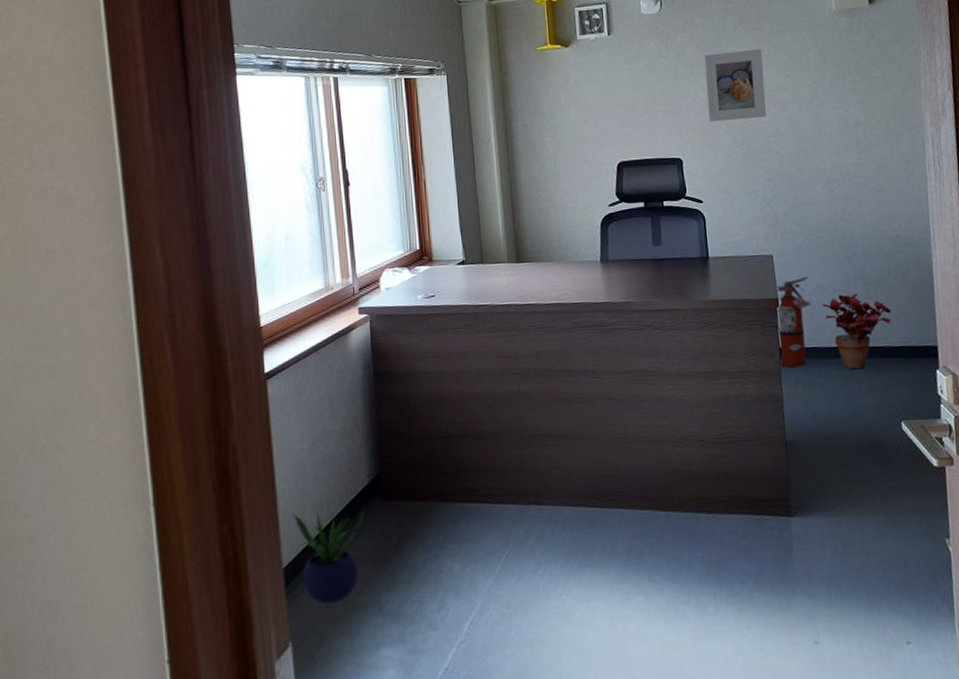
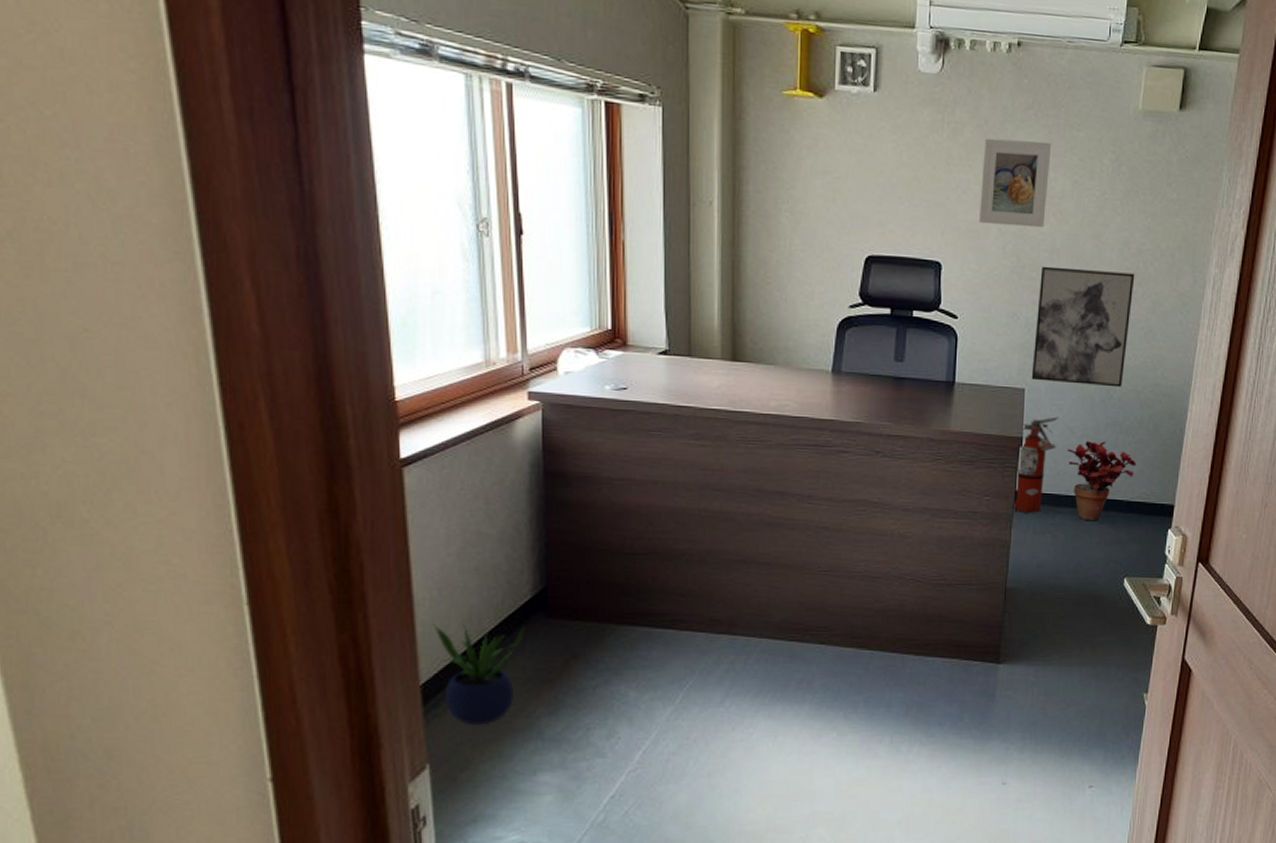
wall art: none [770,142,864,247] -> present [1031,266,1135,388]

